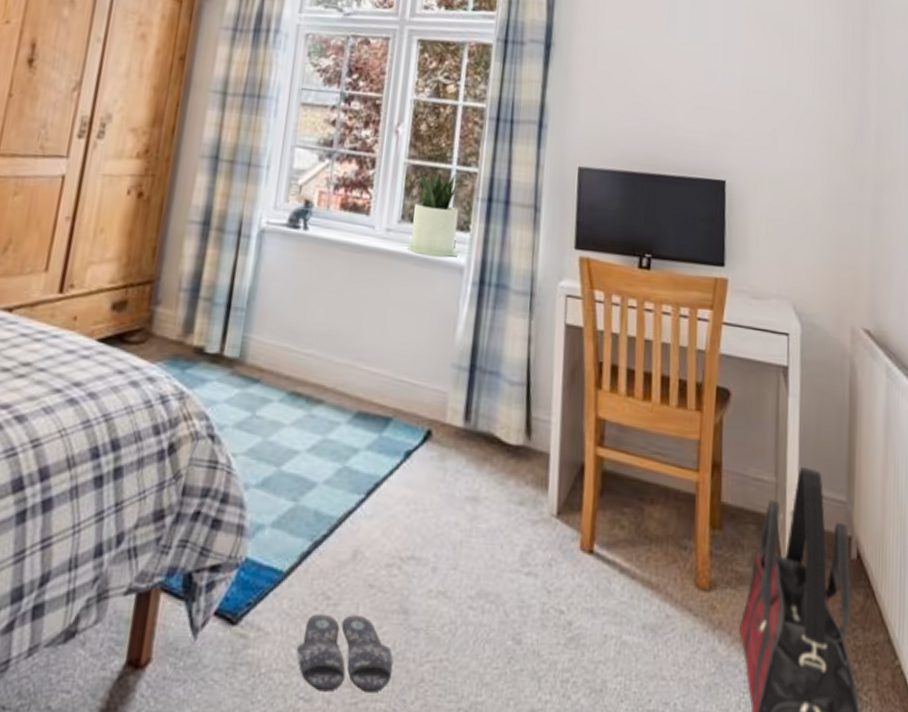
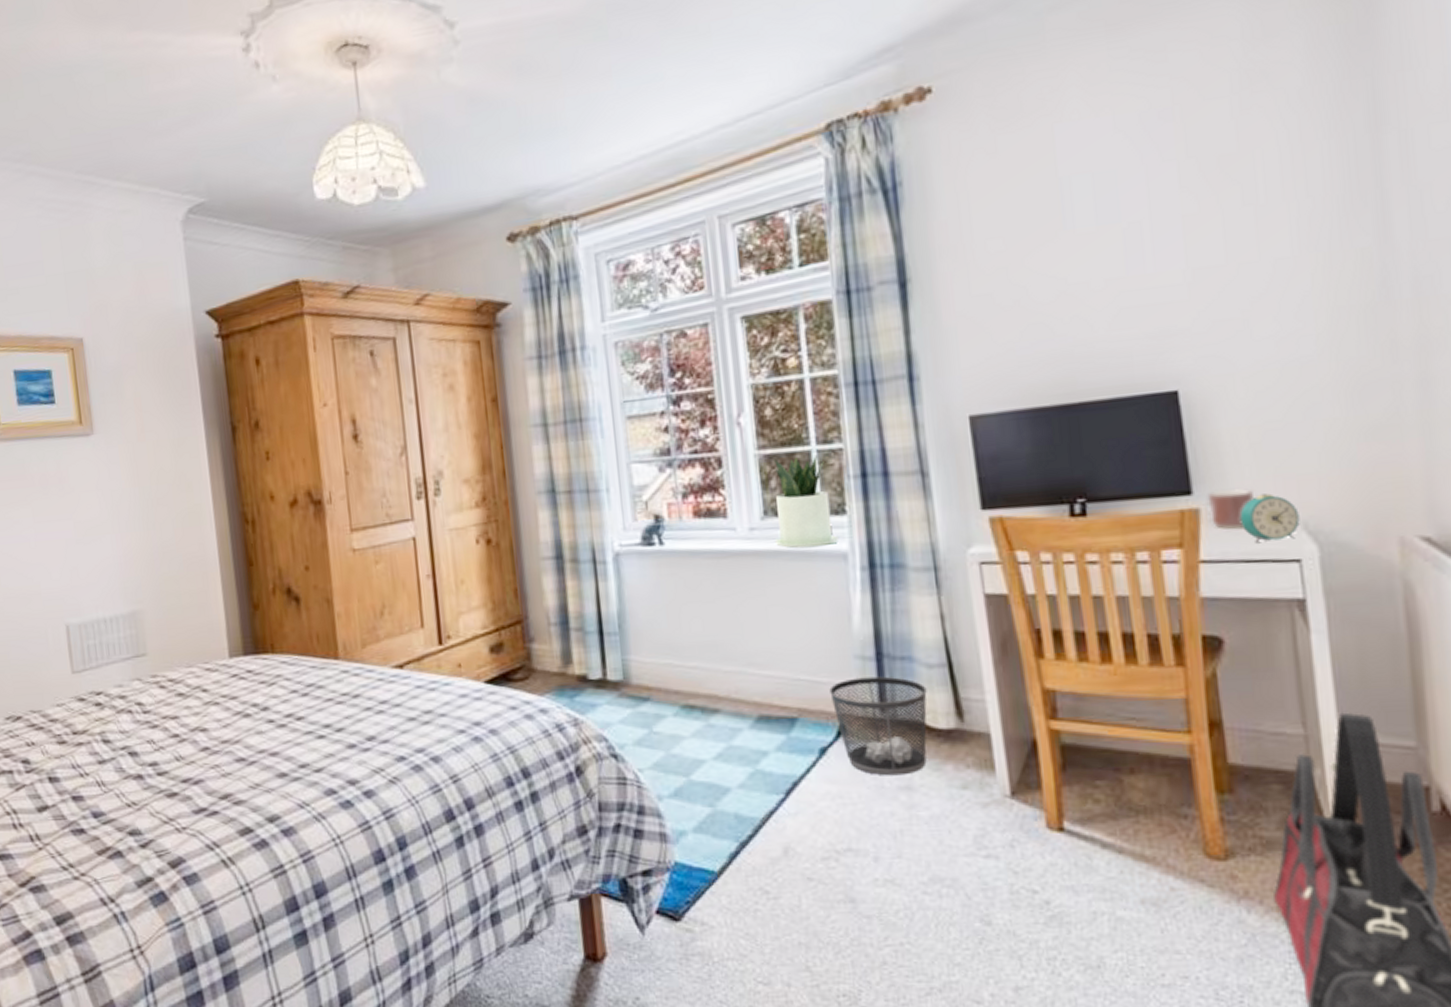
slippers: present [296,613,393,693] -> none [744,906,850,976]
waste bin: none [425,385,506,486] -> present [829,676,927,776]
mug: none [734,266,764,302] -> present [1207,489,1253,530]
alarm clock: none [753,275,792,316] -> present [1239,493,1300,544]

